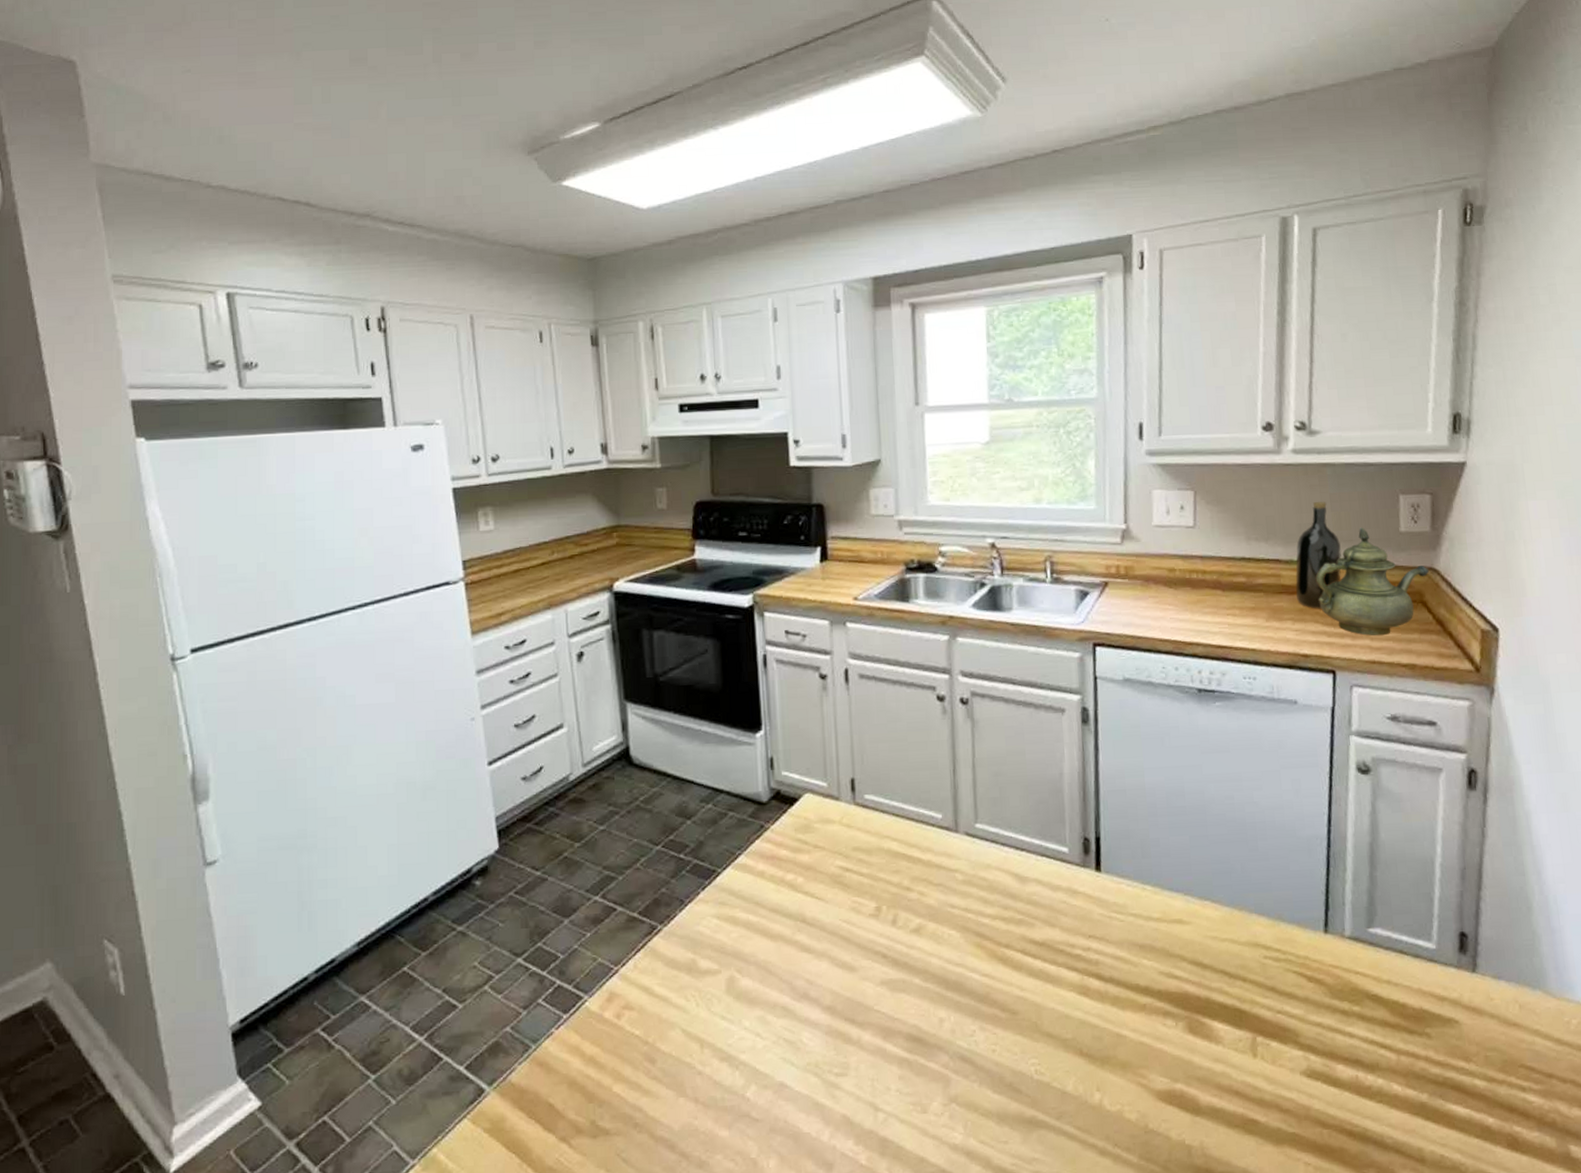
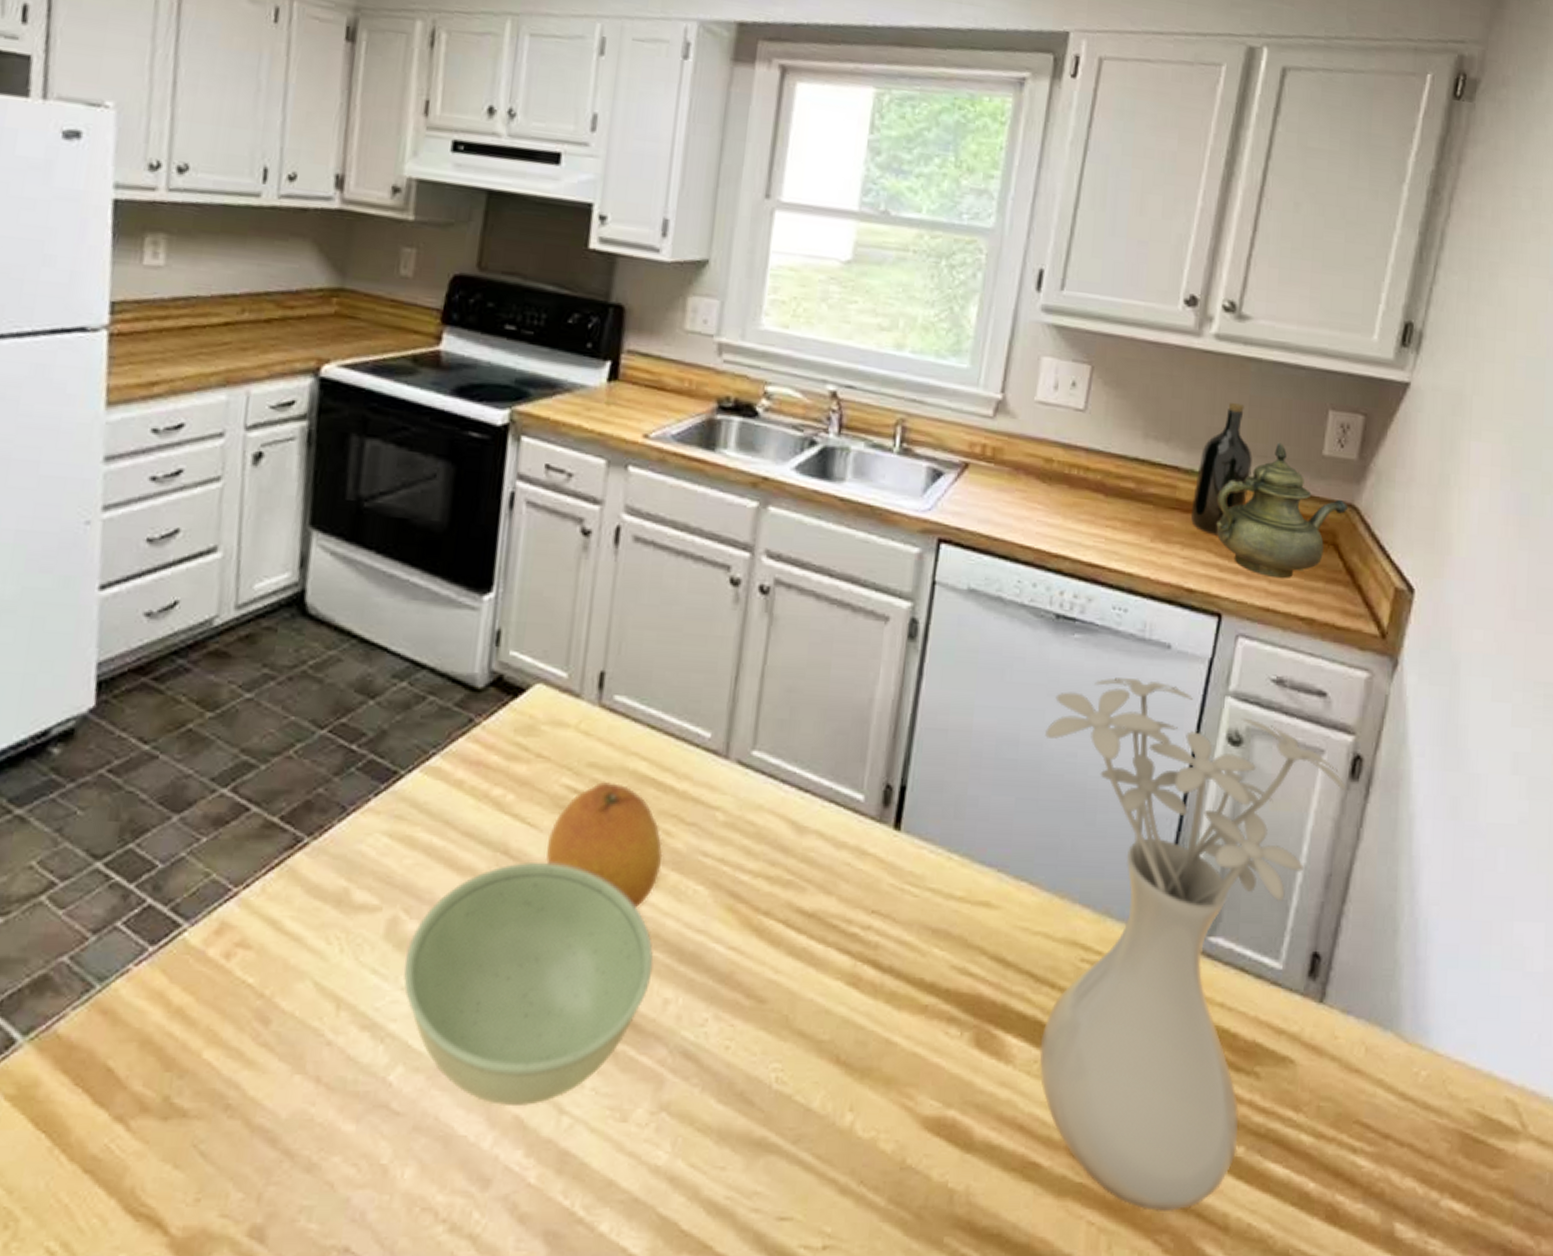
bowl: none [743,925,927,1109] -> present [403,861,654,1107]
fruit: none [833,859,921,953] -> present [546,780,663,909]
vase: none [1205,730,1466,1152] -> present [1038,677,1346,1213]

